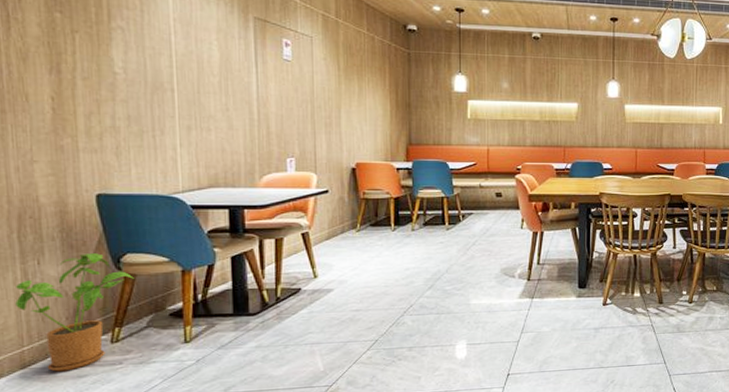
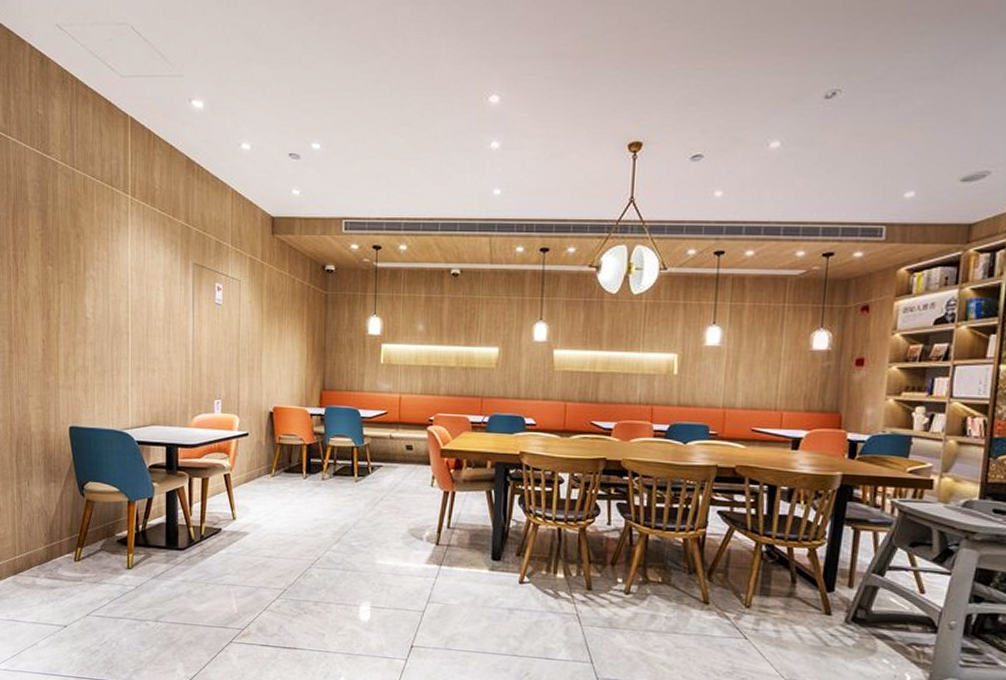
house plant: present [15,253,134,372] -> none [12,479,93,582]

